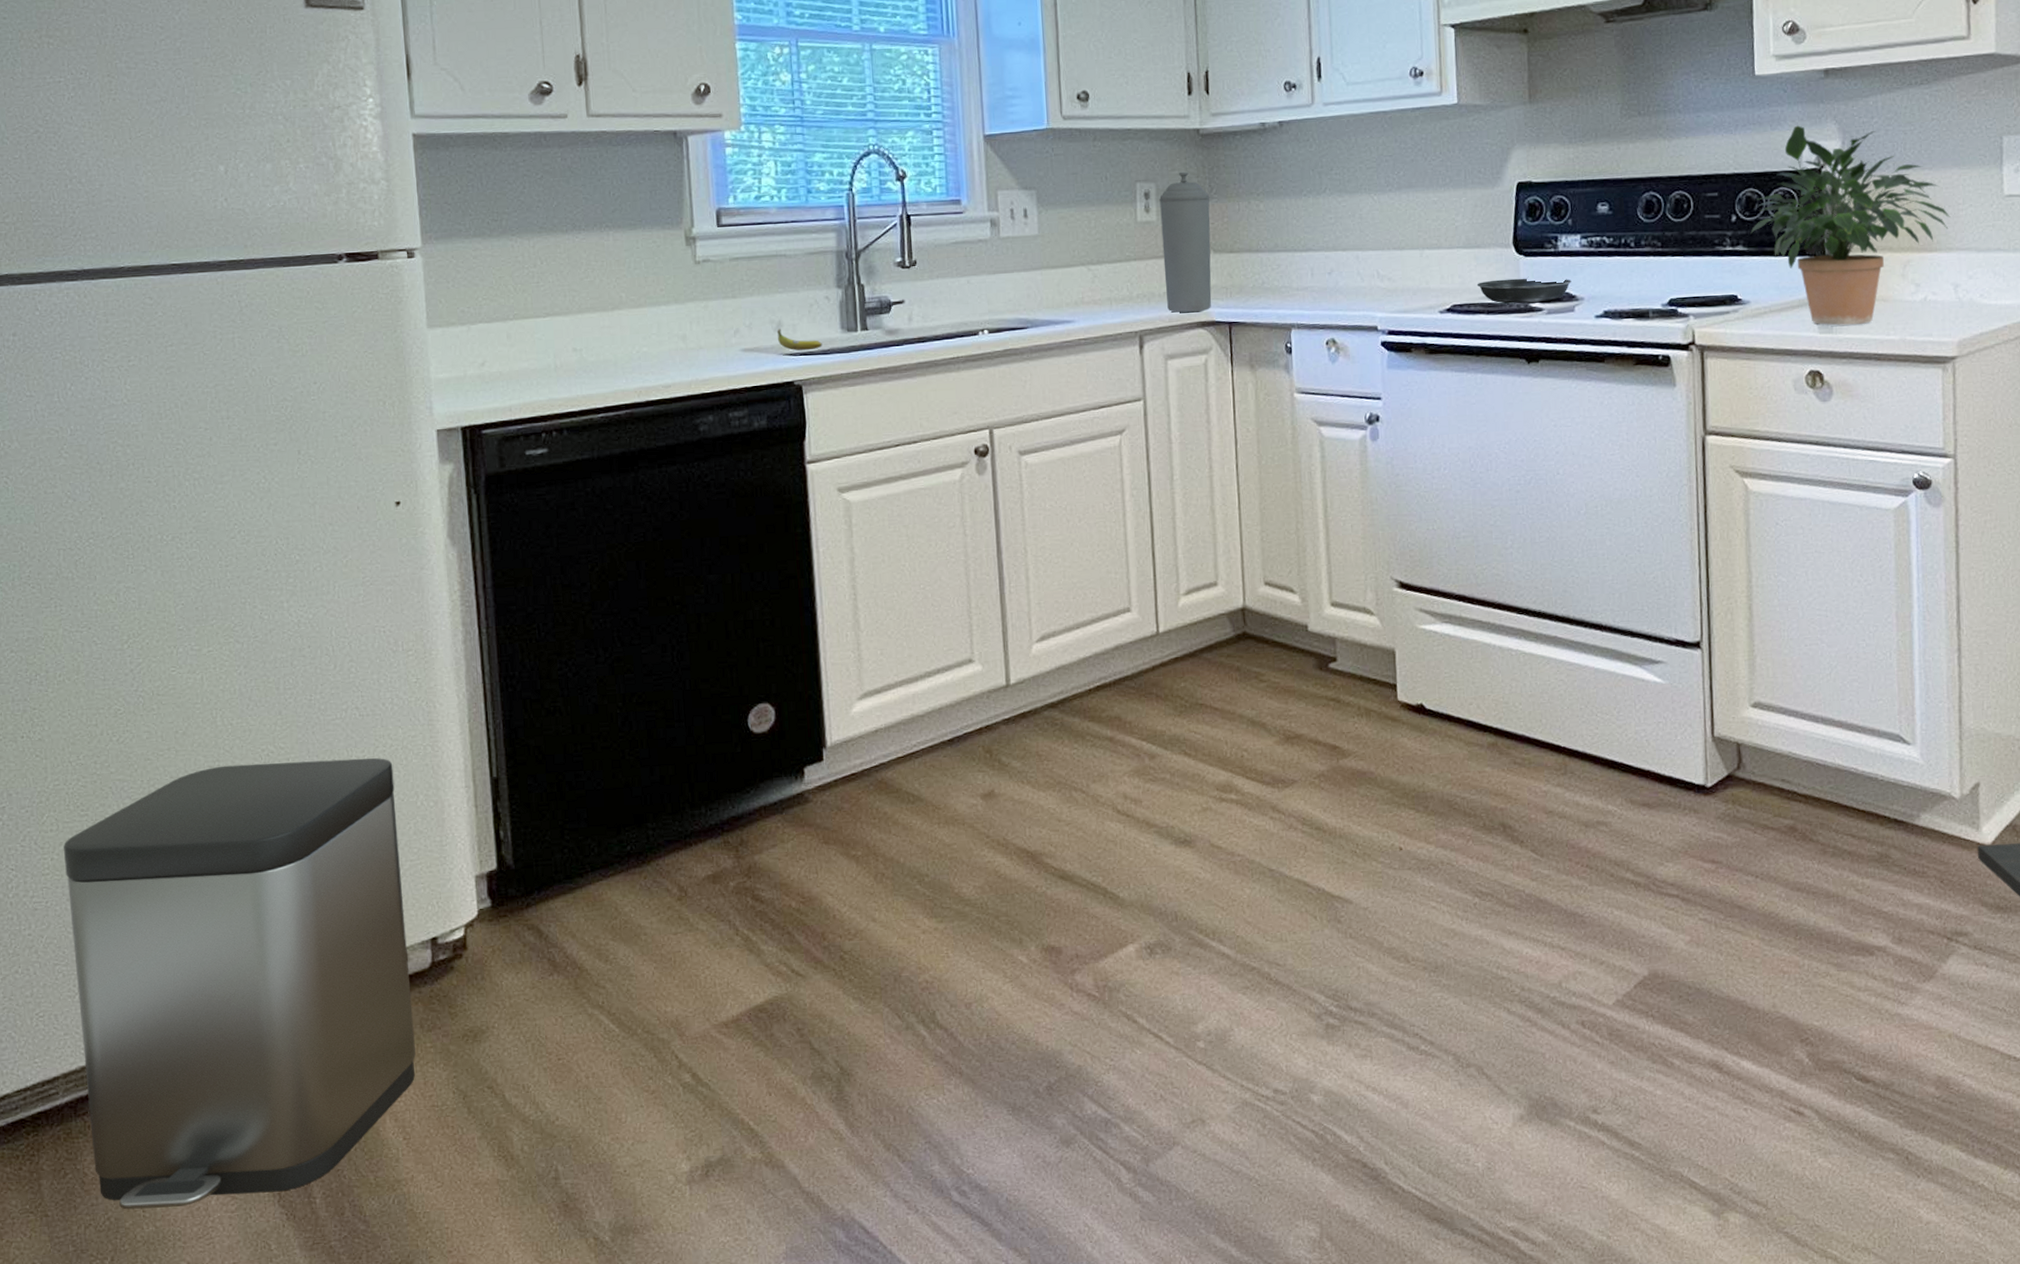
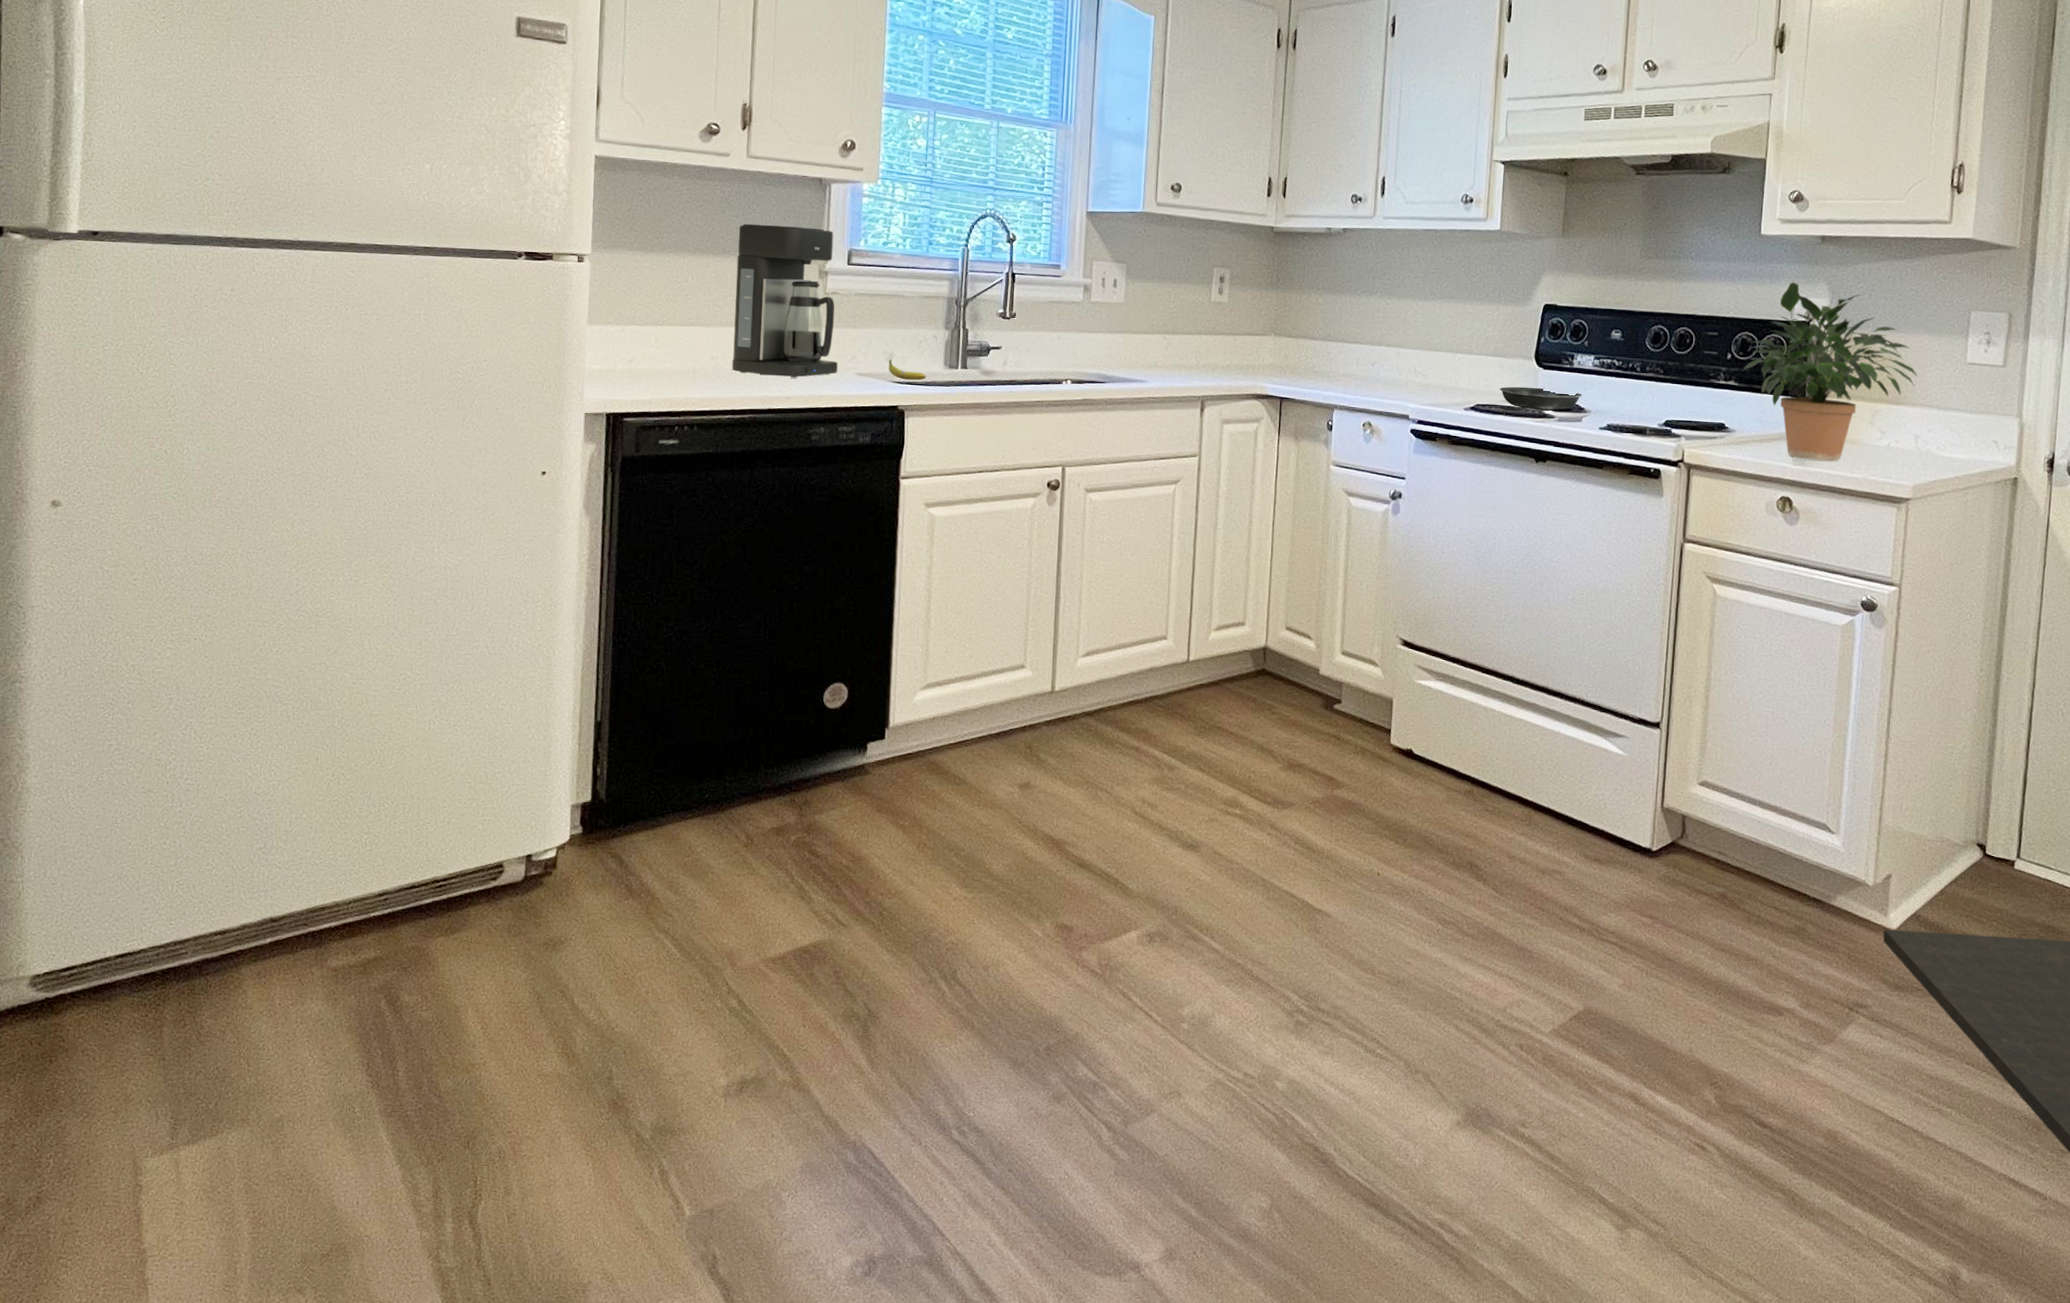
pedal bin: present [64,757,416,1210] -> none [210,684,512,1065]
coffee maker: none [587,188,721,364] -> present [731,223,838,378]
canister: present [1159,171,1212,313] -> none [1229,262,1276,386]

